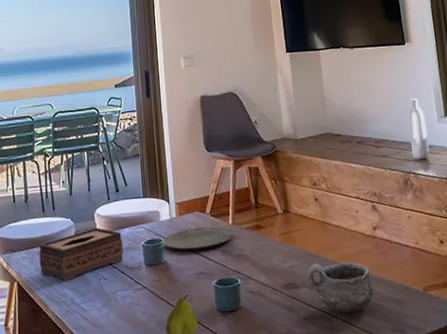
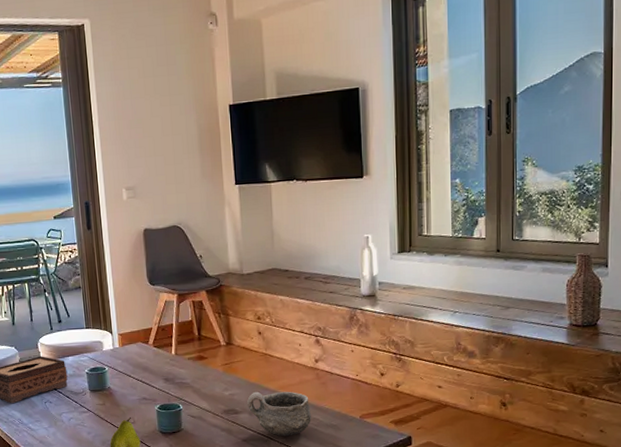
plate: present [162,226,233,250] -> none [105,356,176,377]

